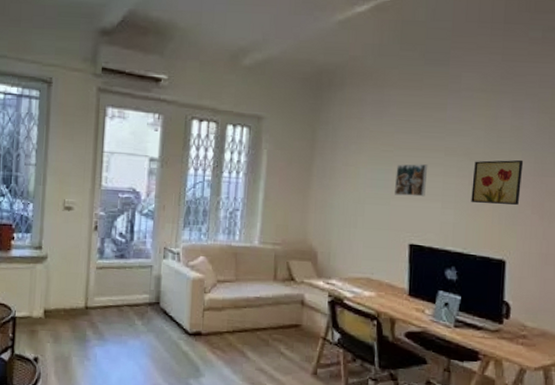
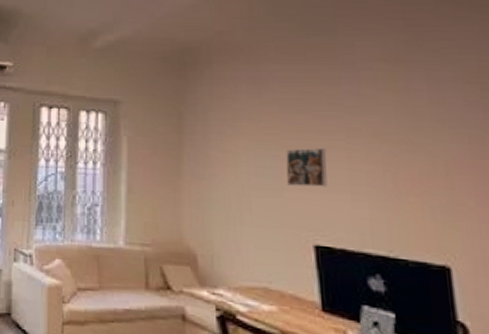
wall art: present [471,159,524,205] -> none [387,140,457,195]

